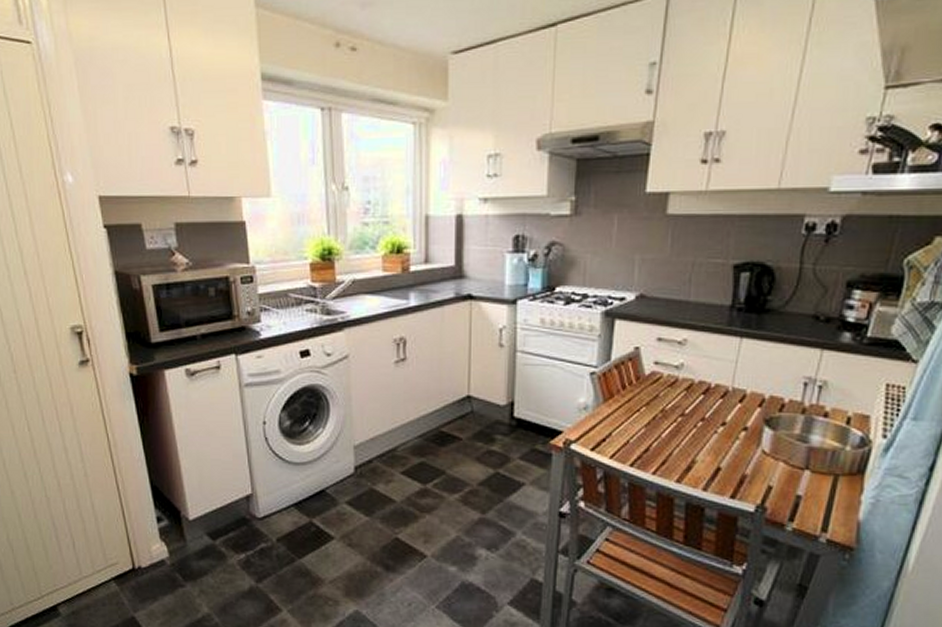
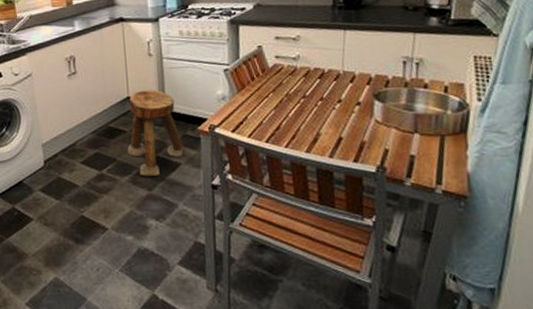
stool: none [461,389,530,496] -> present [127,89,184,176]

